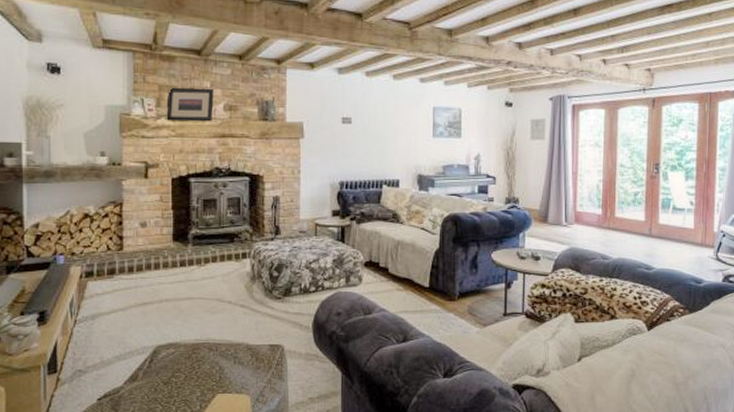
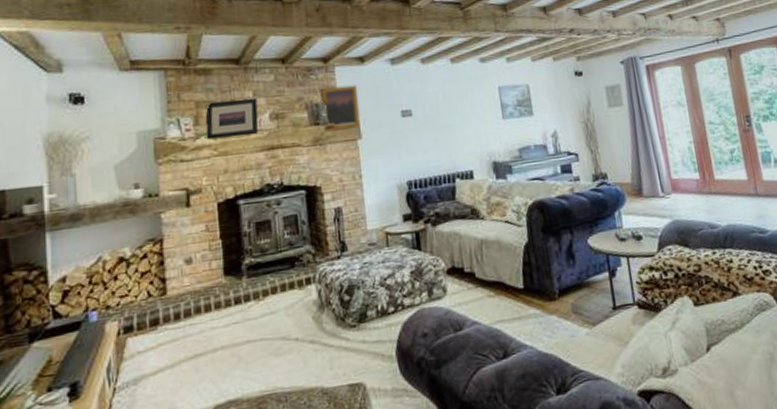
picture frame: none [271,87,305,128] -> present [320,85,362,132]

